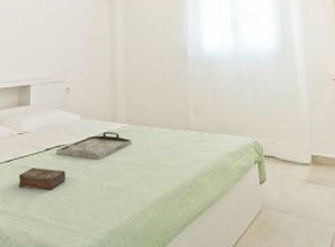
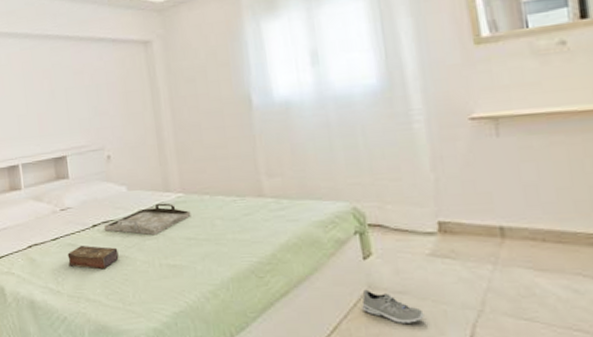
sneaker: none [257,209,300,237] -> present [361,289,424,323]

